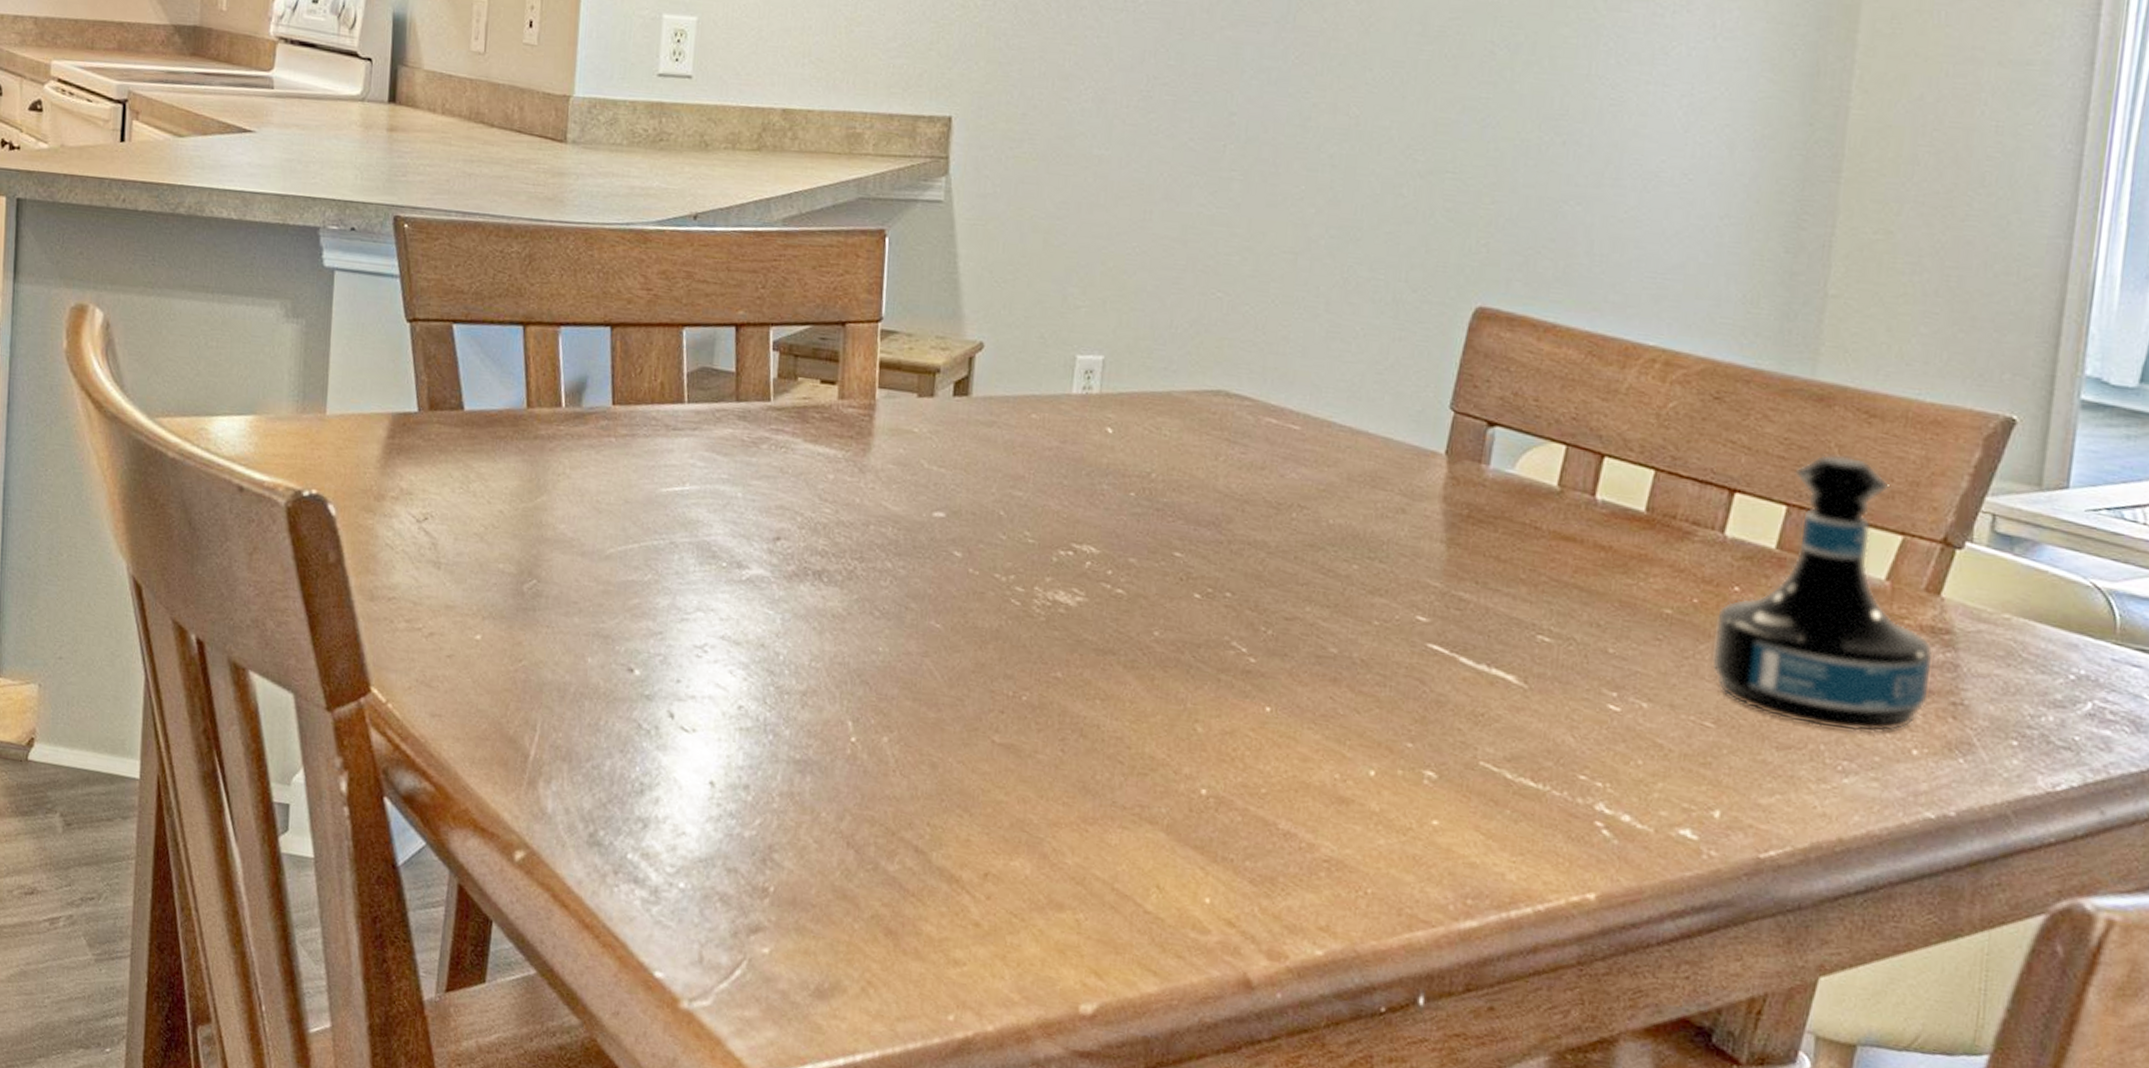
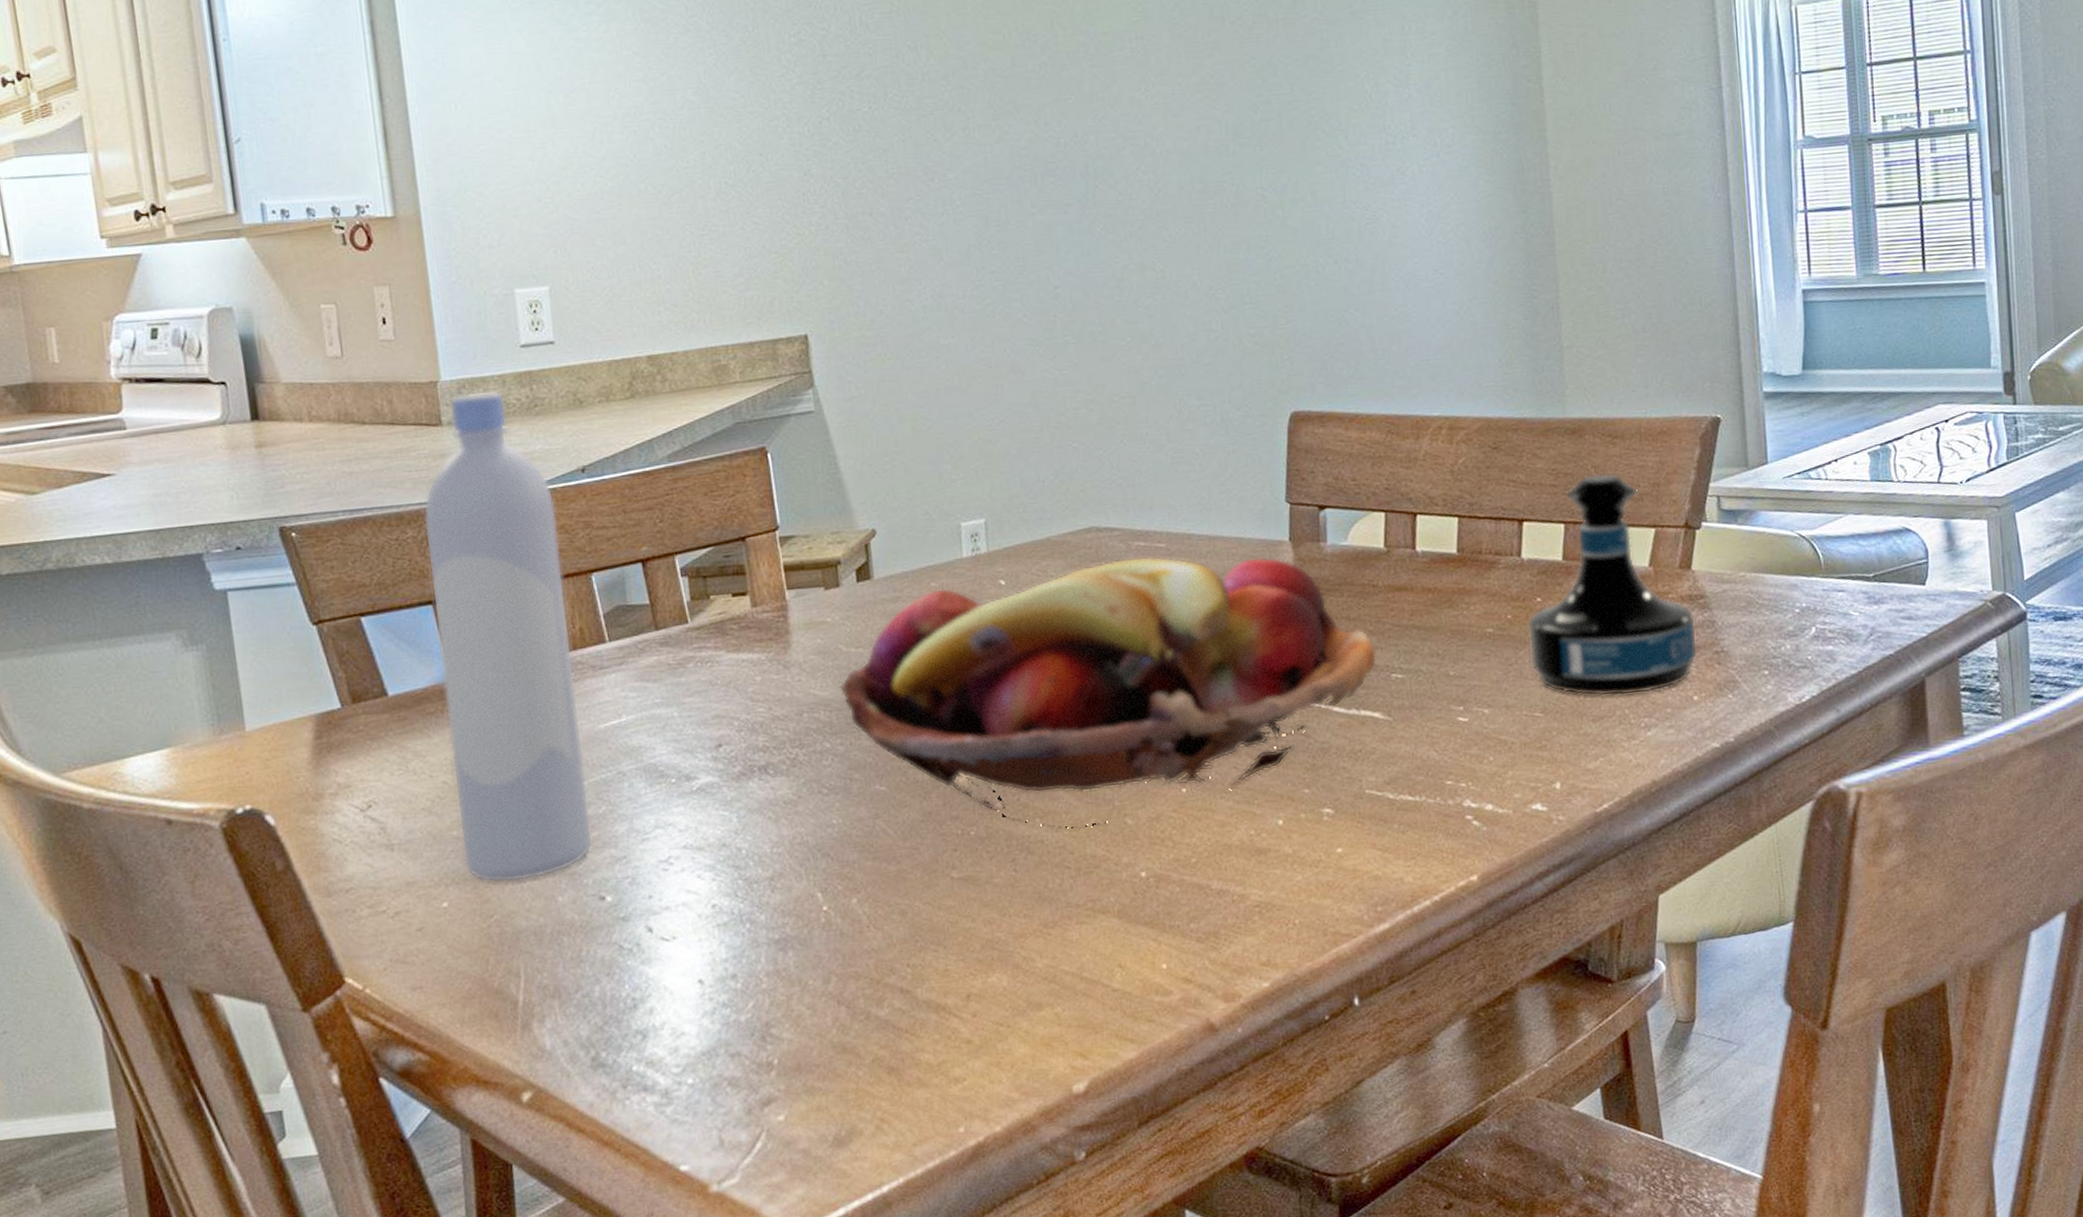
bottle: none [504,113,662,633] -> present [423,391,593,883]
fruit basket: none [913,421,1525,725] -> present [839,556,1378,829]

